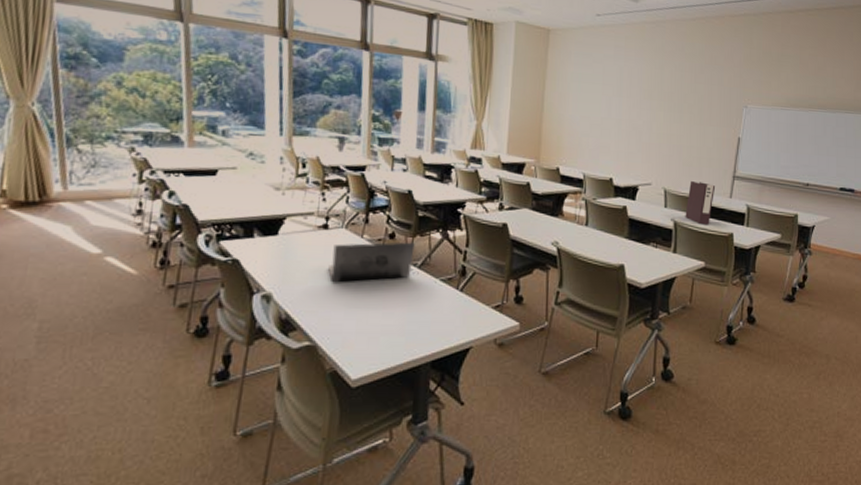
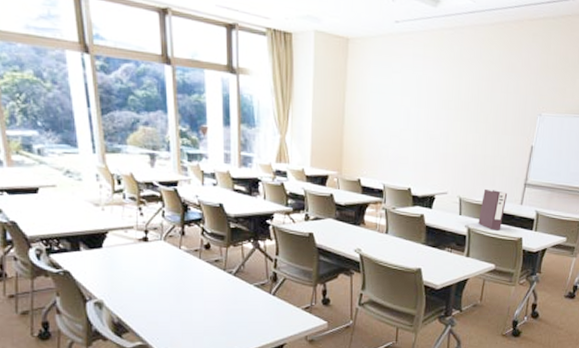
laptop: present [328,242,415,282] -> none [152,252,229,289]

